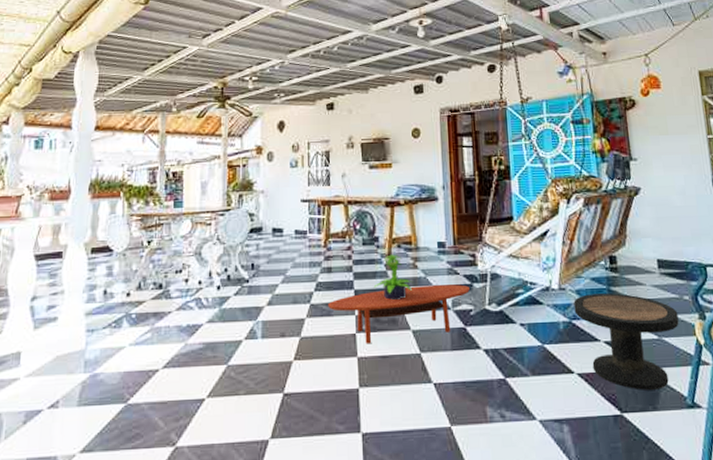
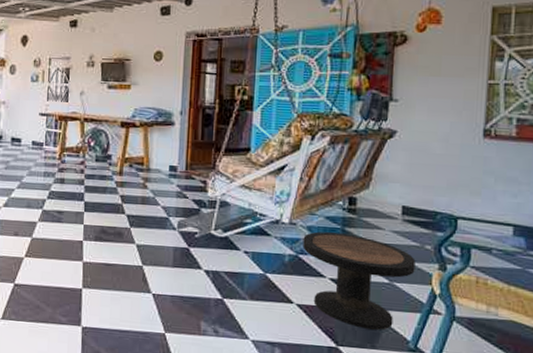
coffee table: present [328,284,470,344] -> none [59,204,197,252]
potted plant: present [373,254,414,300] -> none [103,173,142,215]

